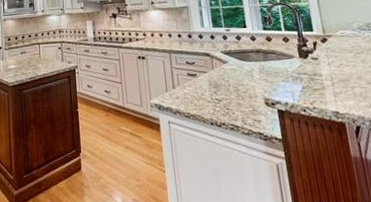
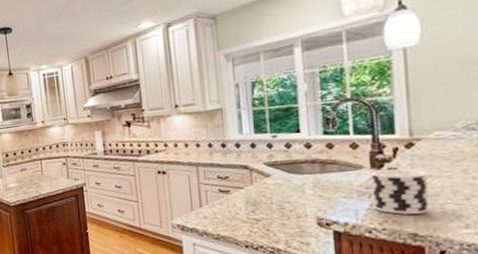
cup: none [300,58,344,96] -> present [371,169,429,215]

